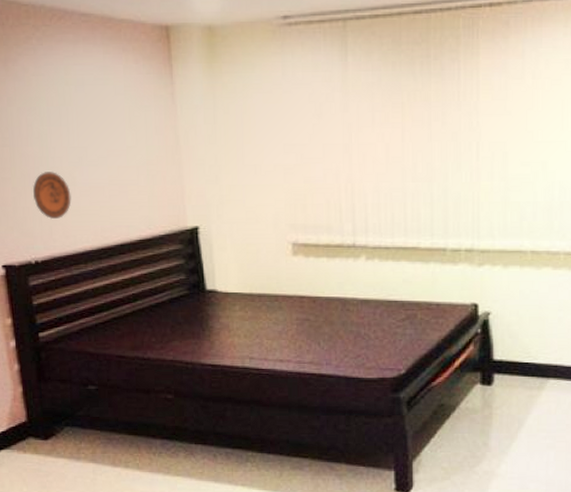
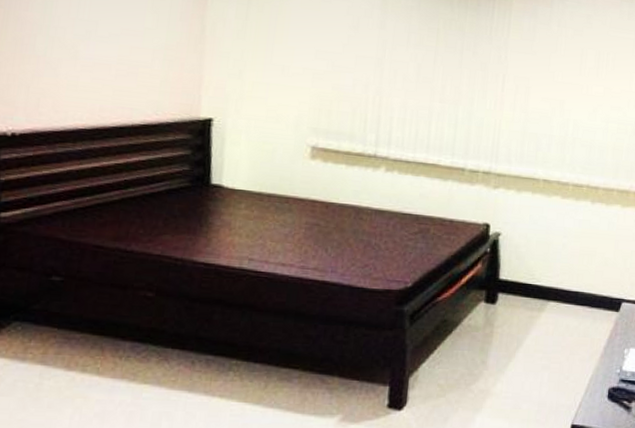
decorative plate: present [33,172,71,220] -> none [23,40,70,91]

